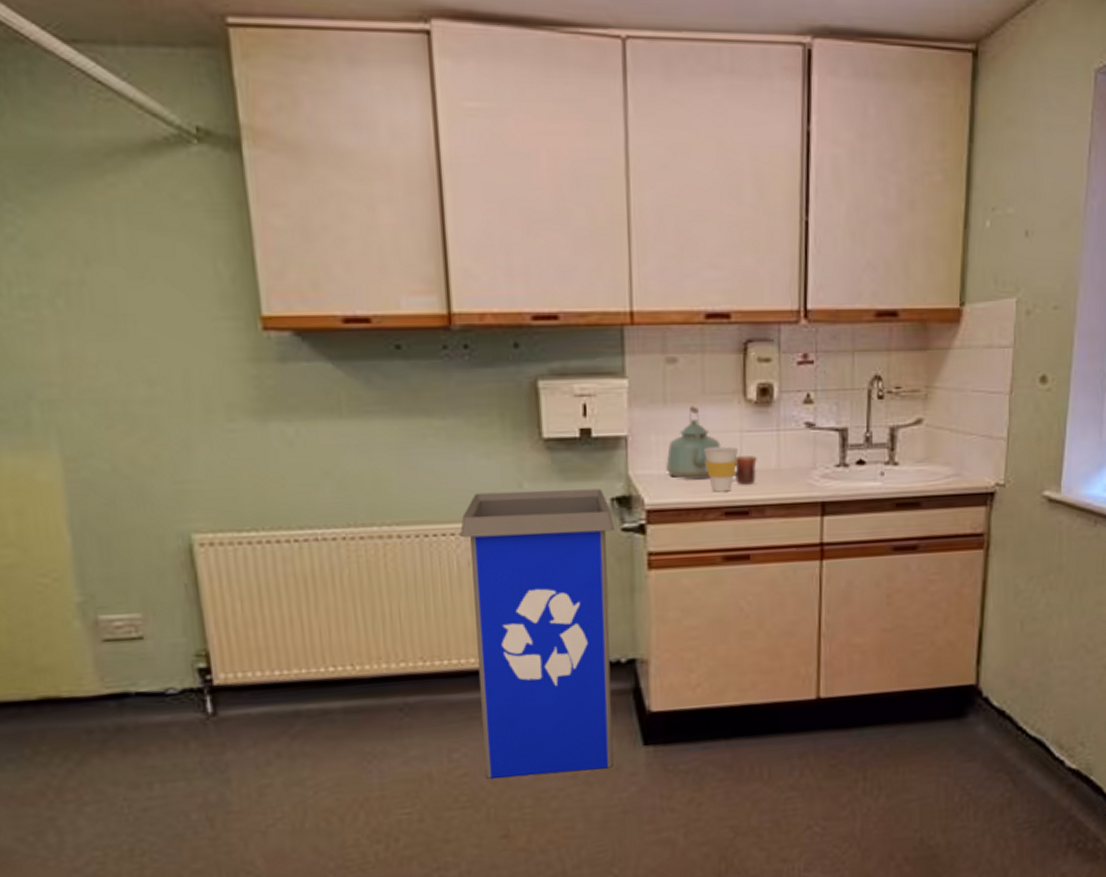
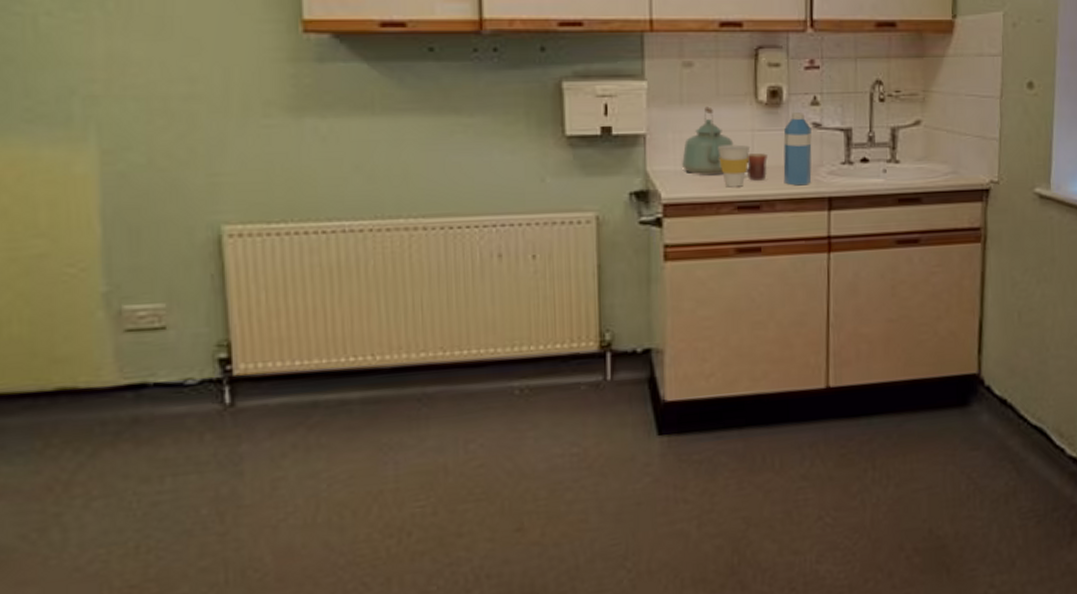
recycling bin: present [460,489,614,779] -> none [484,184,632,470]
water bottle: none [773,411,805,490] -> present [783,112,812,186]

